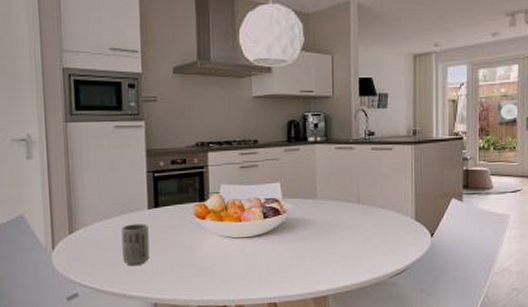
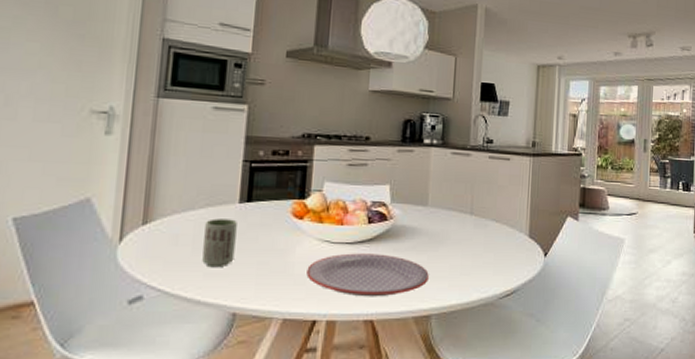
plate: none [213,244,323,284] -> present [306,253,429,297]

